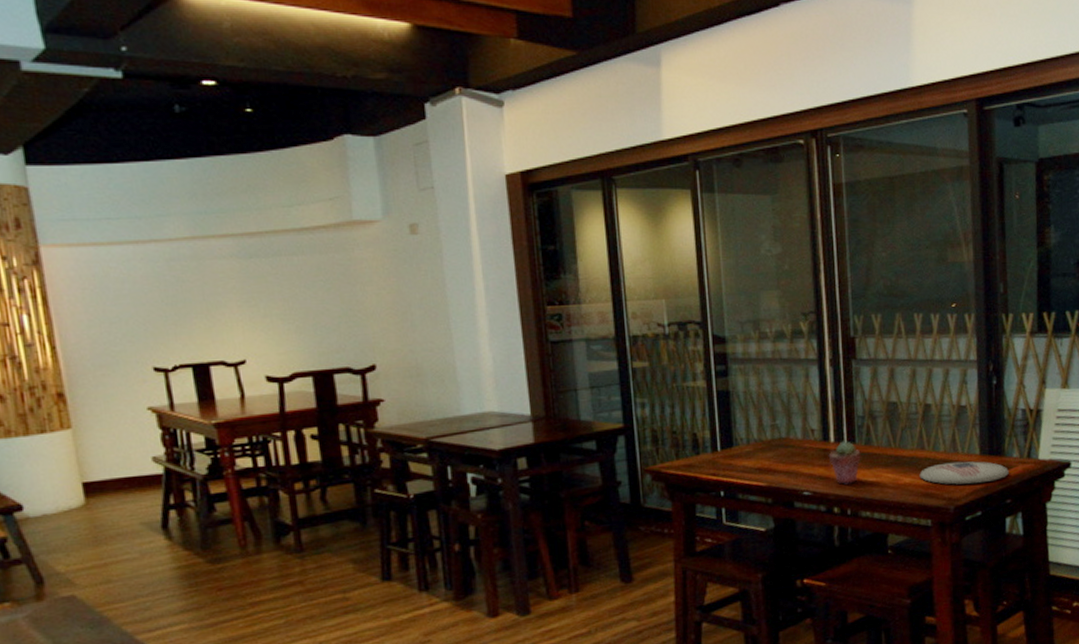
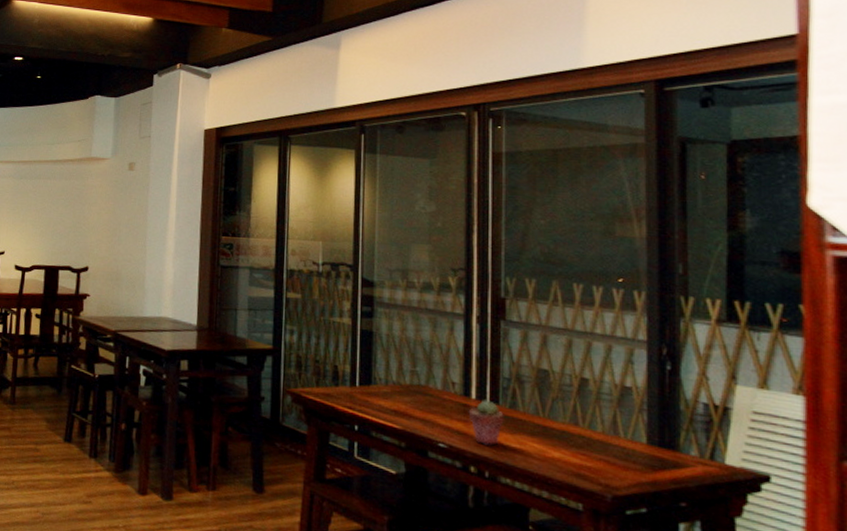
plate: present [919,461,1009,485] -> none [571,444,684,478]

